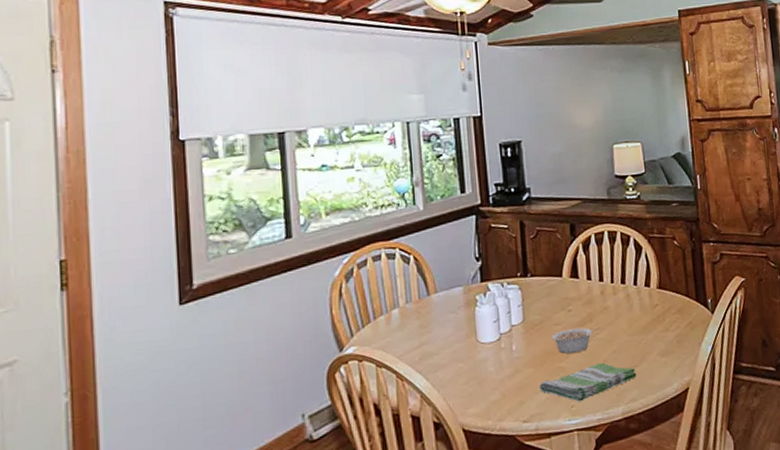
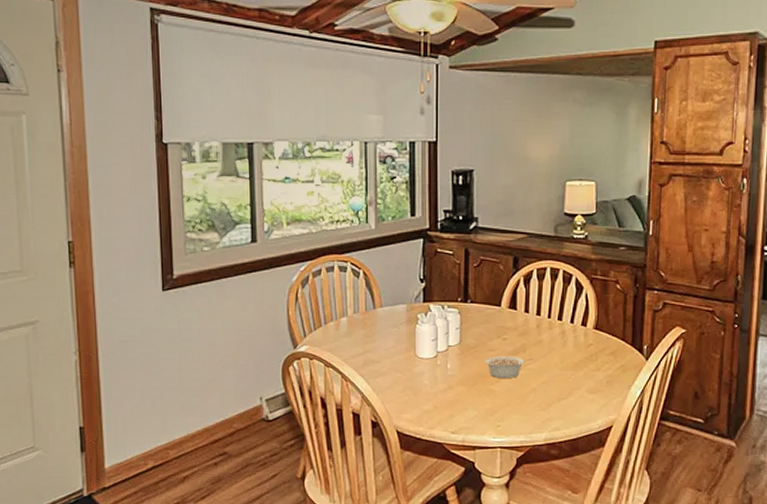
dish towel: present [539,362,637,402] -> none [469,391,563,423]

